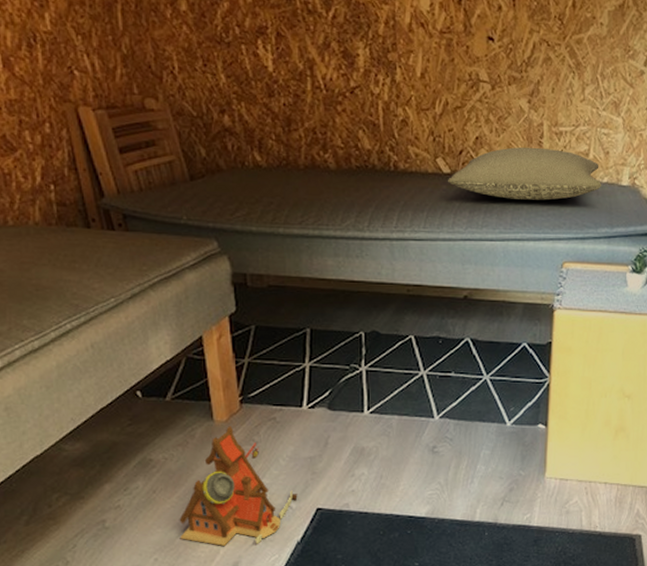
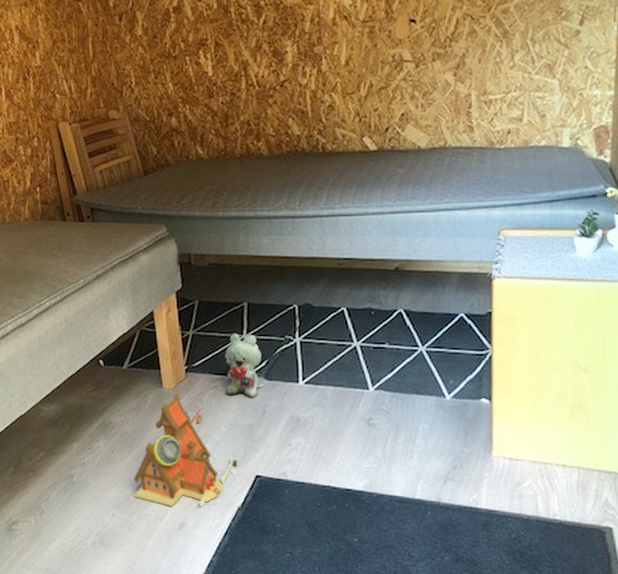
plush toy: none [284,362,327,429] -> present [224,334,264,398]
pillow: present [448,147,602,201] -> none [375,117,539,170]

